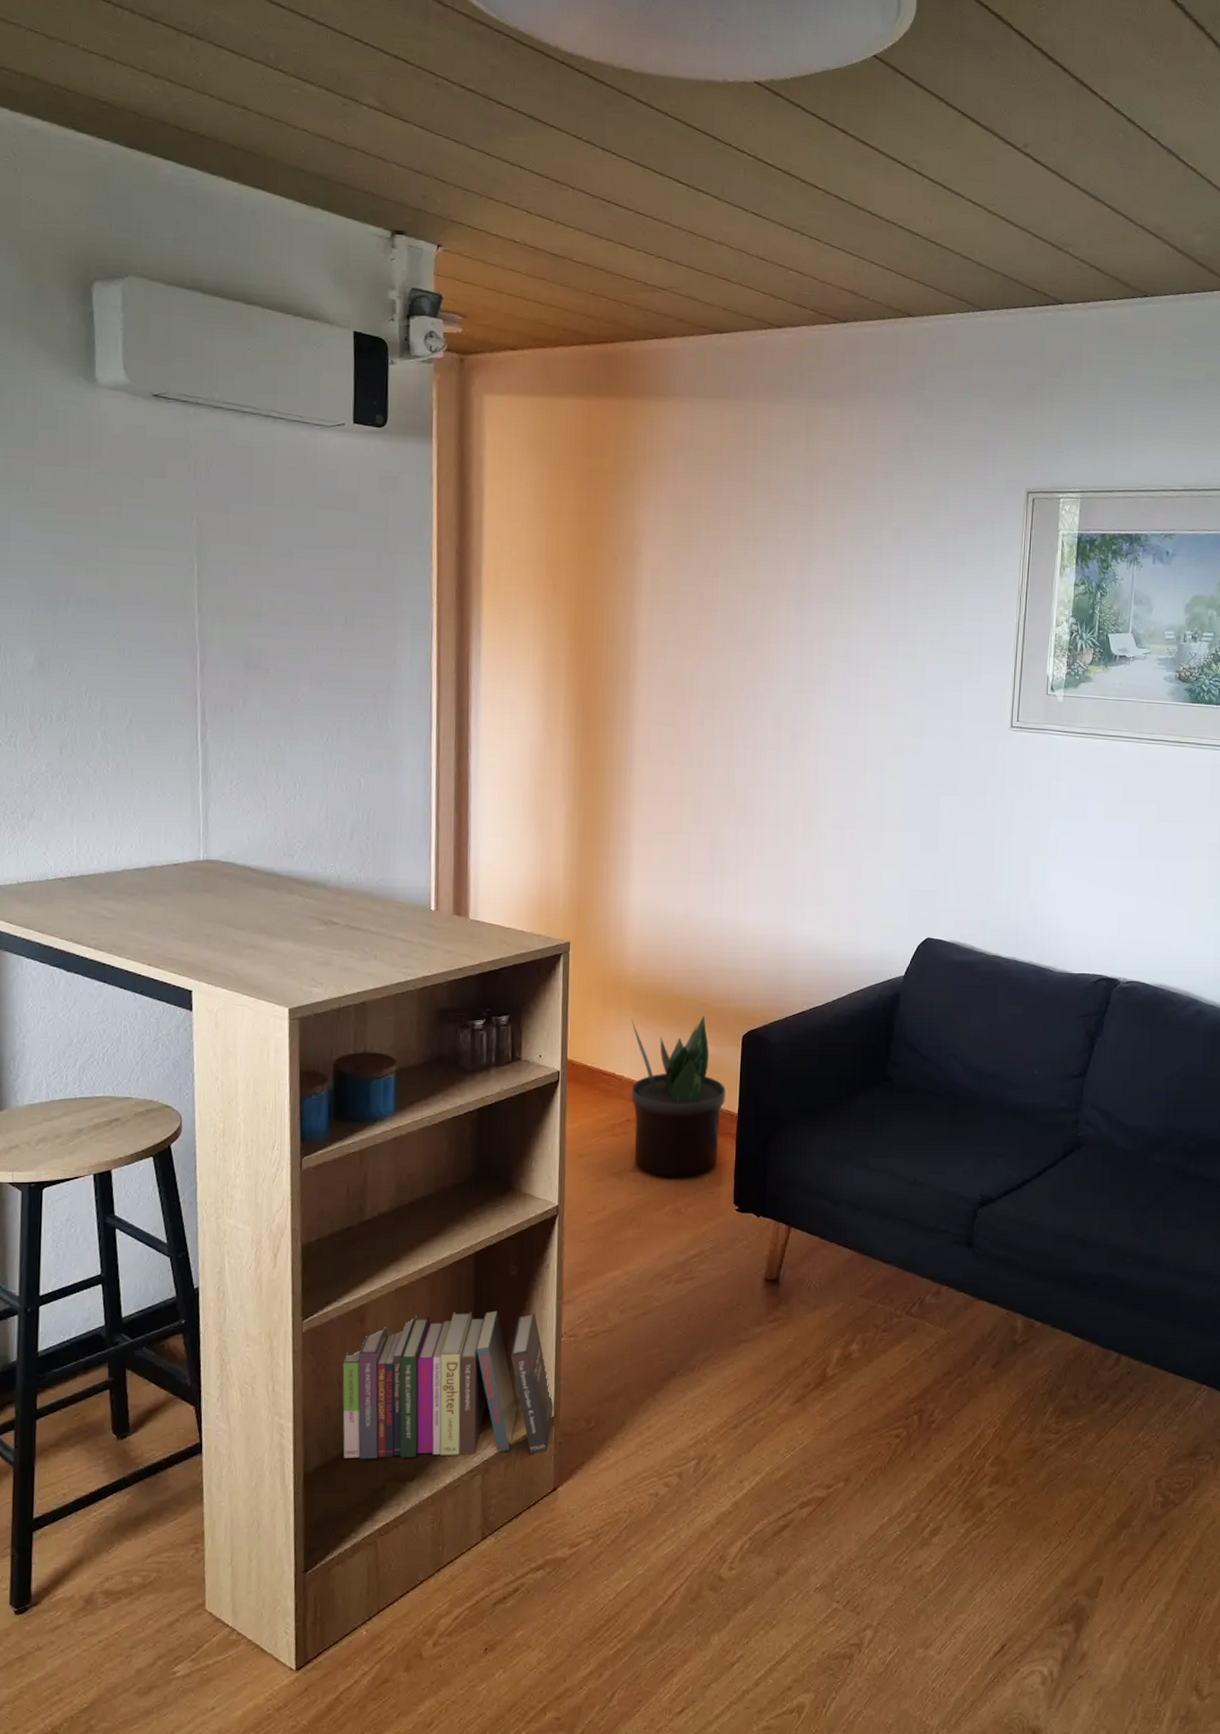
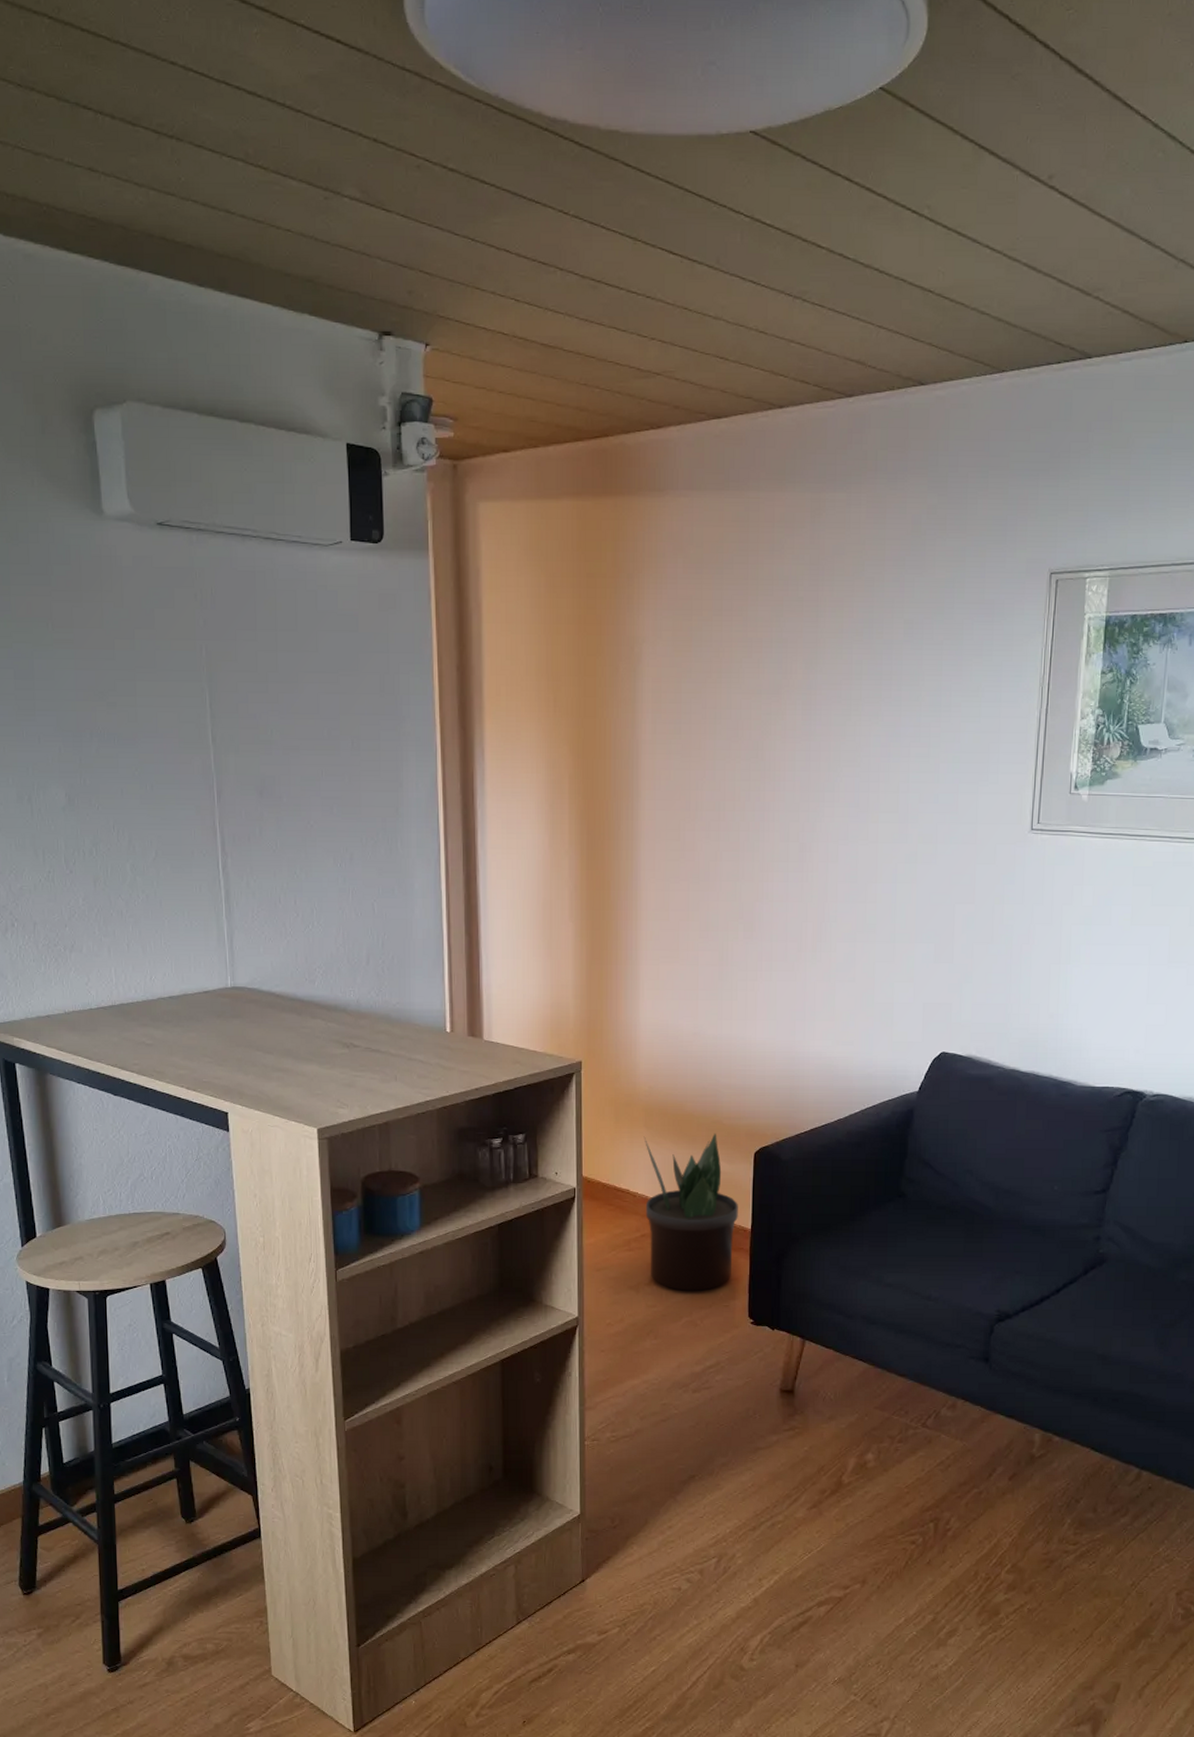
books: present [342,1310,554,1459] -> none [383,1414,580,1549]

